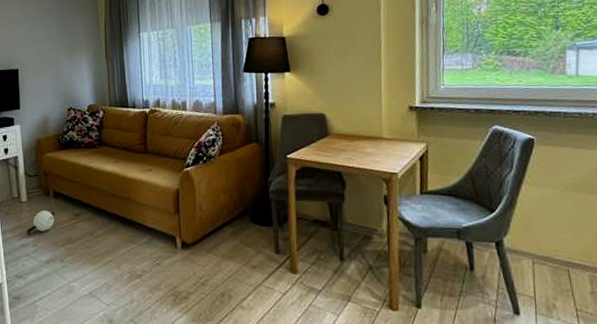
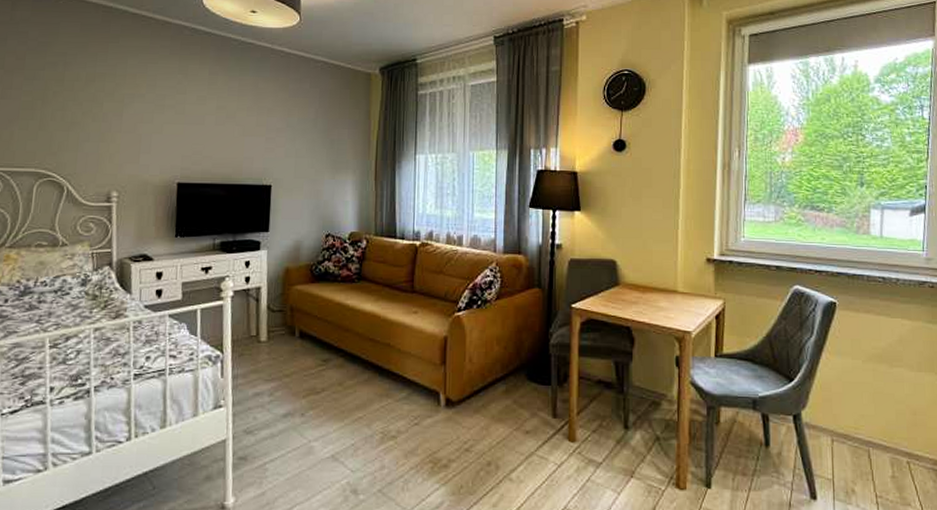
decorative ball: present [26,210,55,235] -> none [262,352,299,382]

